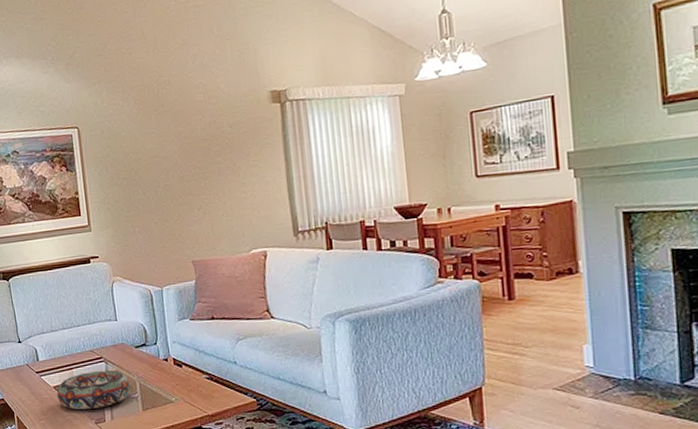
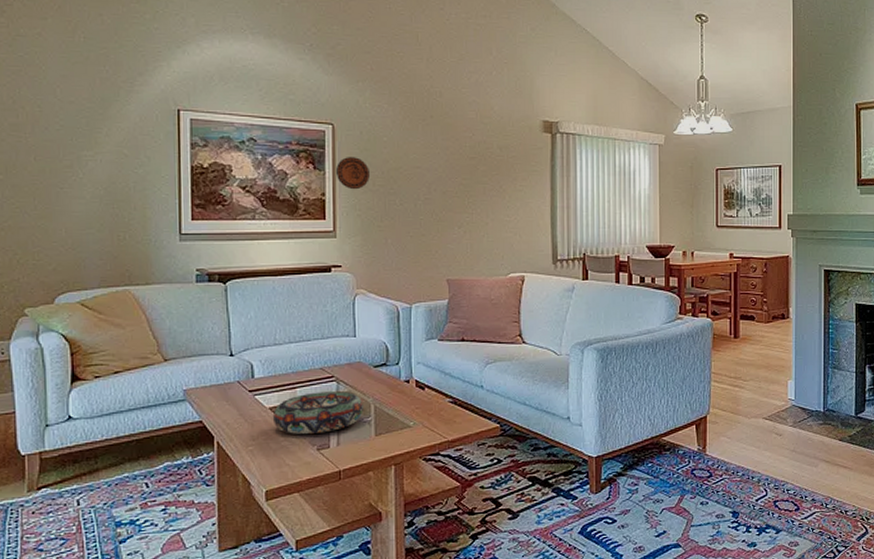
decorative plate: none [84,155,114,186] -> present [335,157,370,190]

